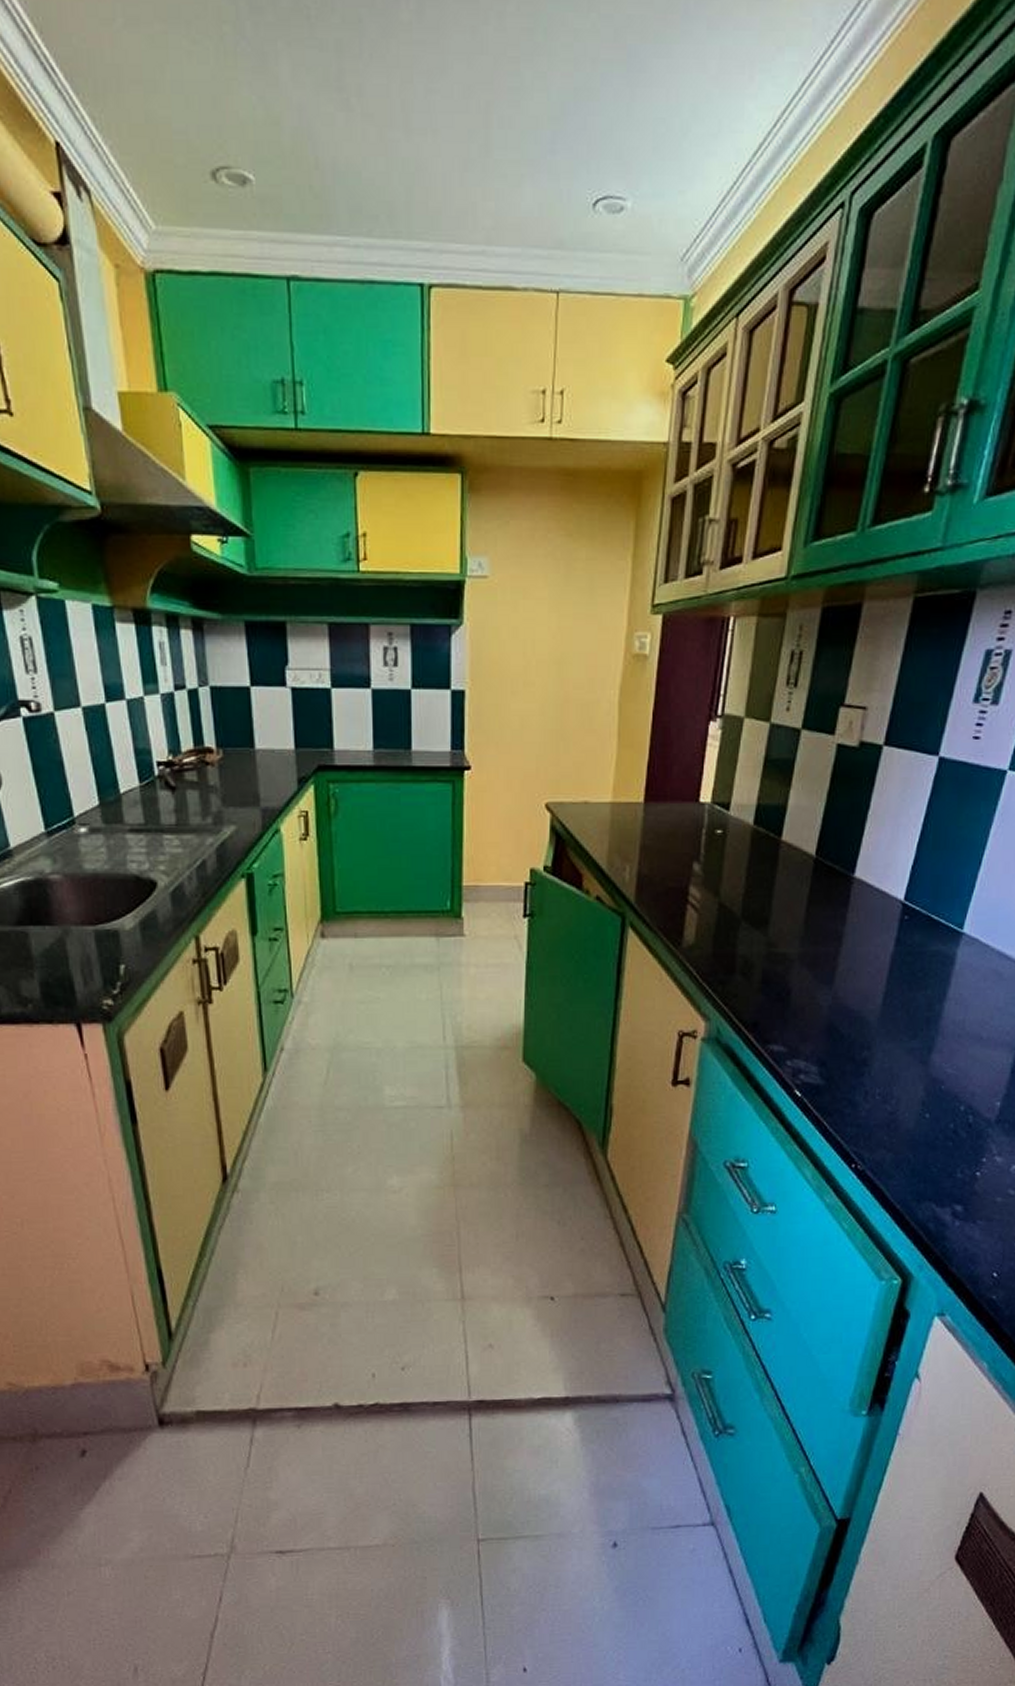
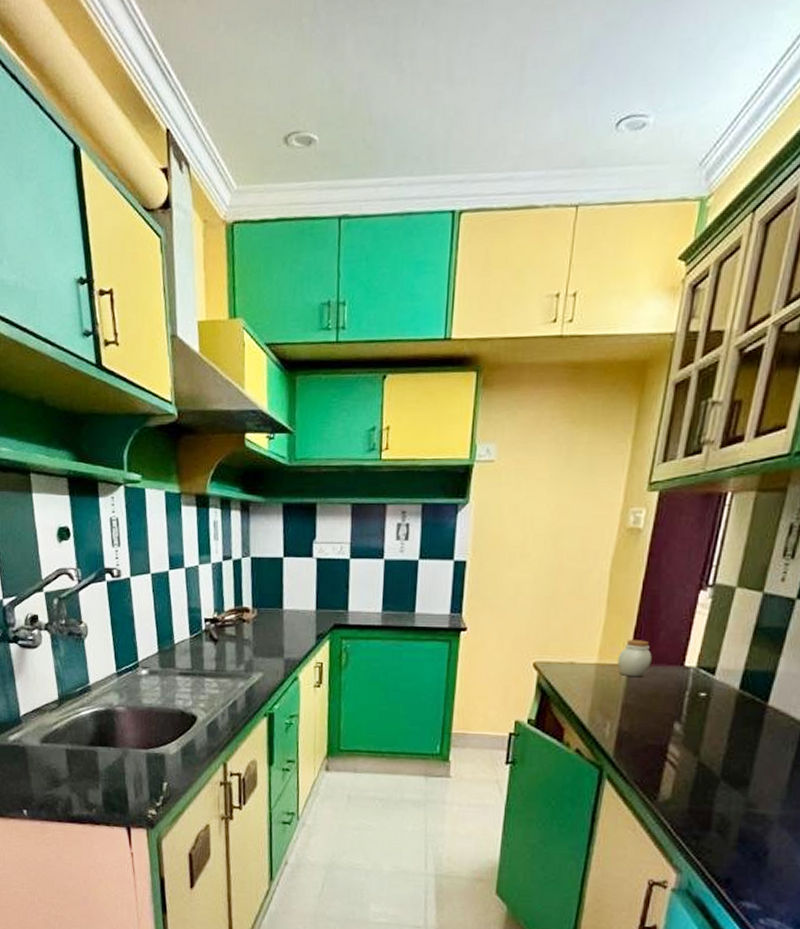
jar: none [632,775,667,816] -> present [617,640,652,677]

